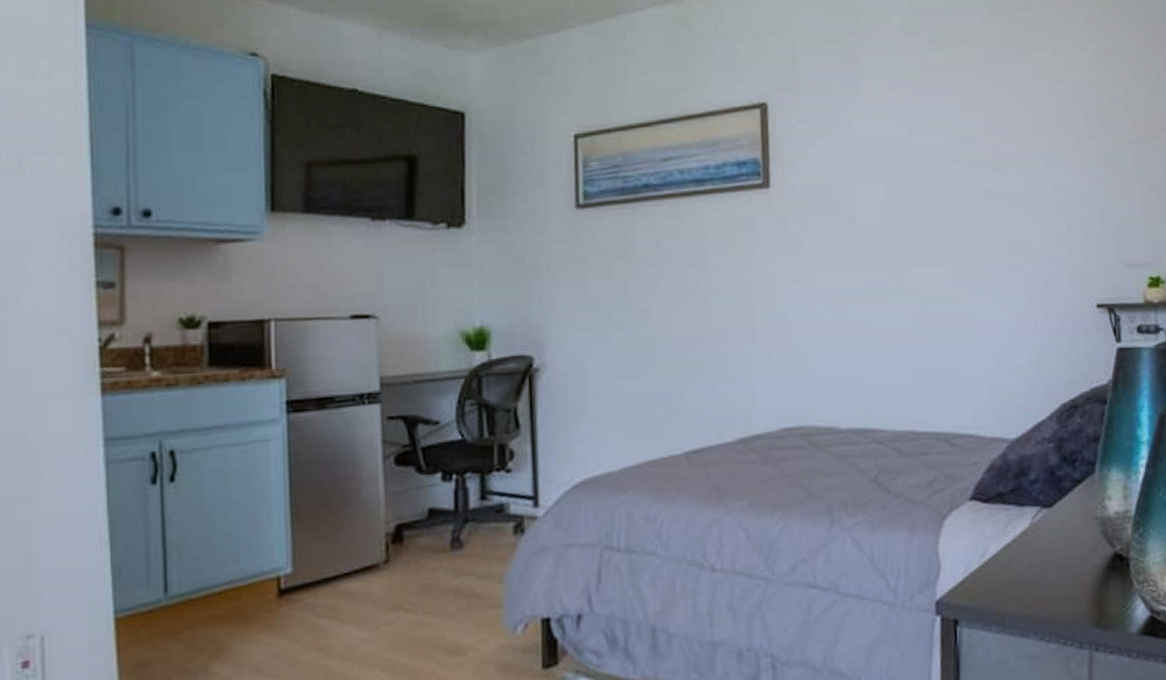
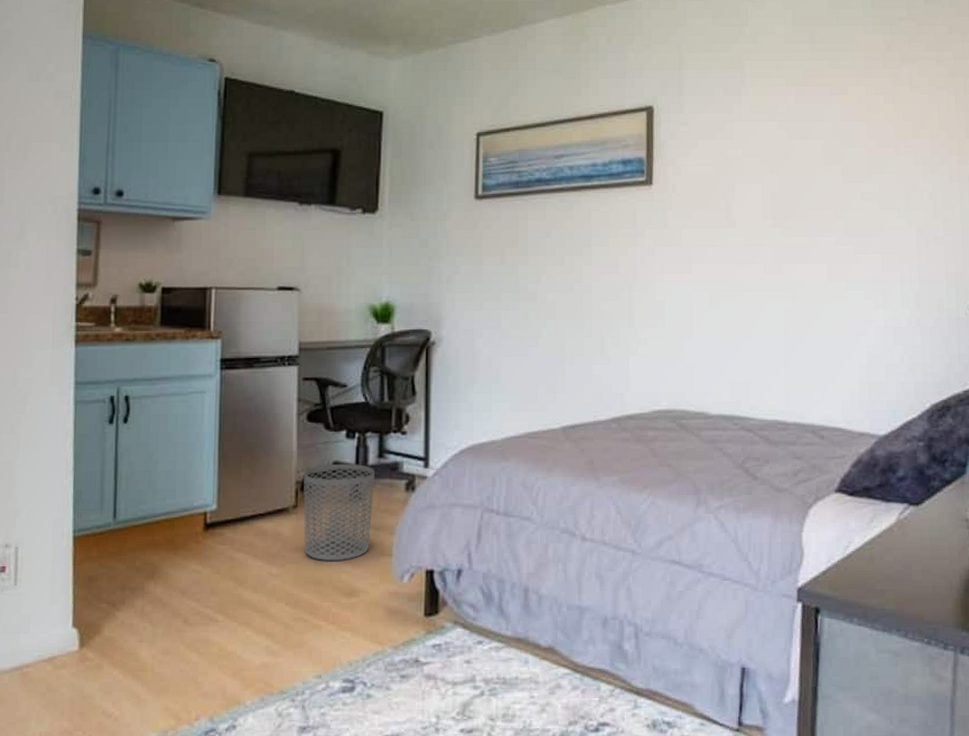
waste bin: none [394,508,478,619] -> present [303,463,375,562]

